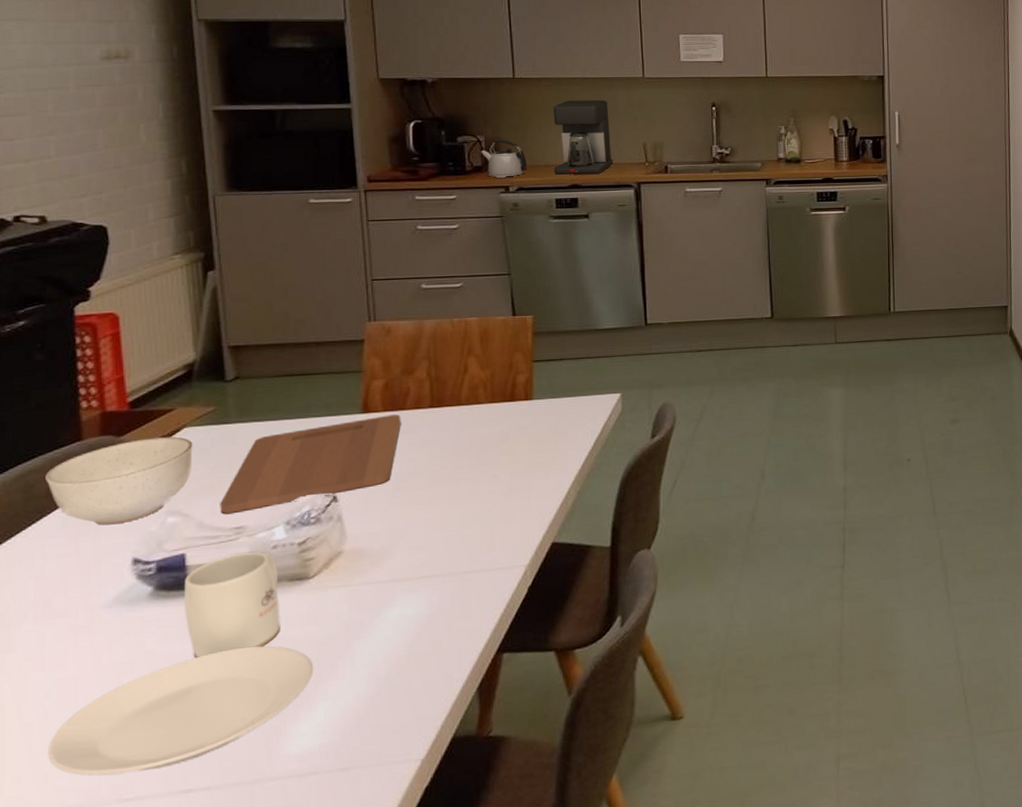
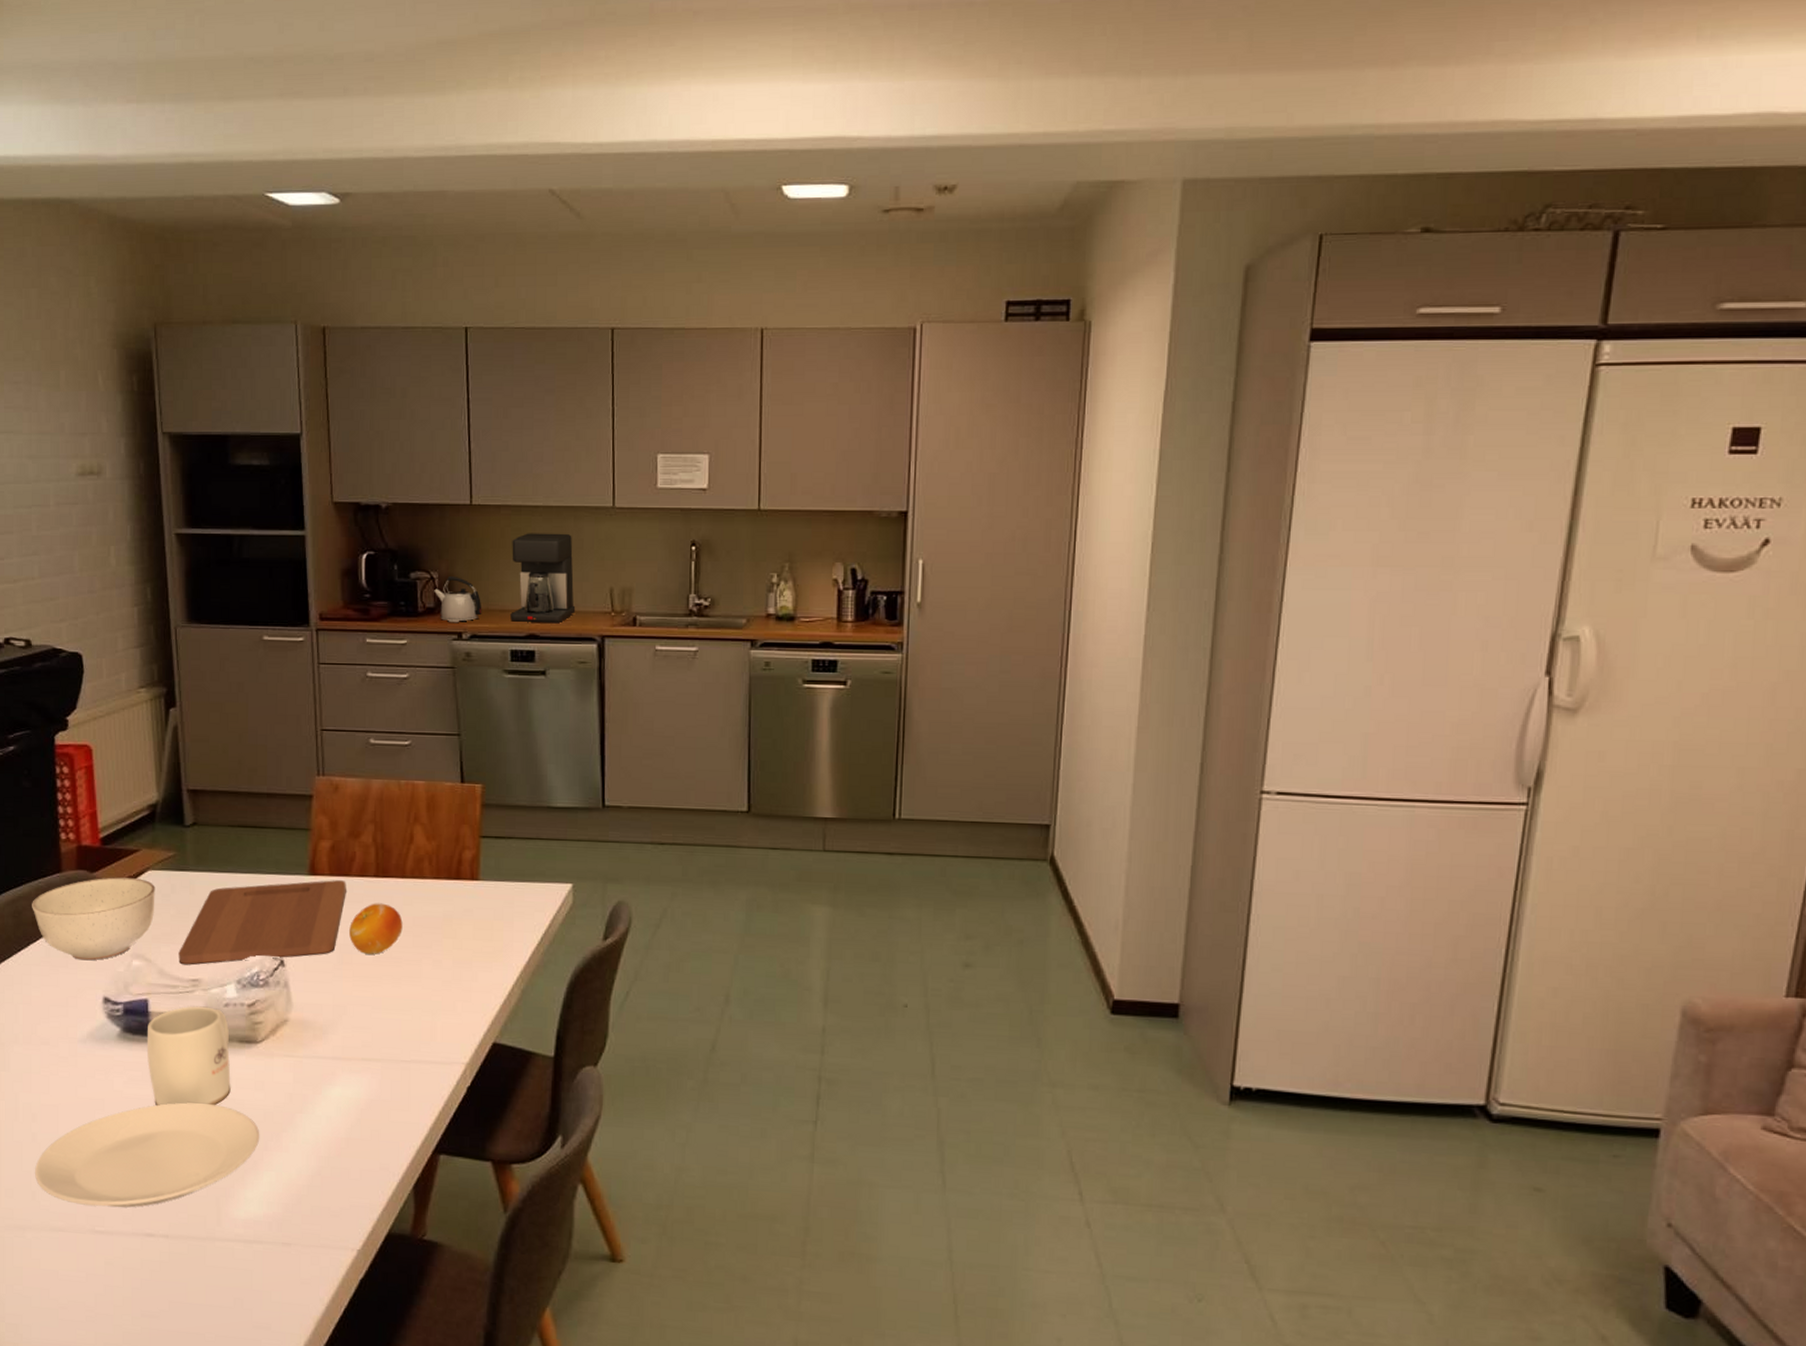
fruit: none [405,430,459,479] -> present [349,903,403,955]

